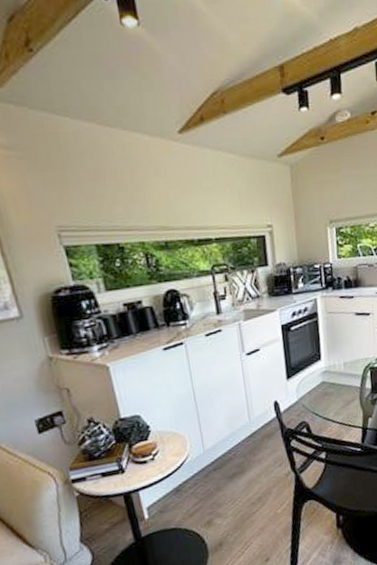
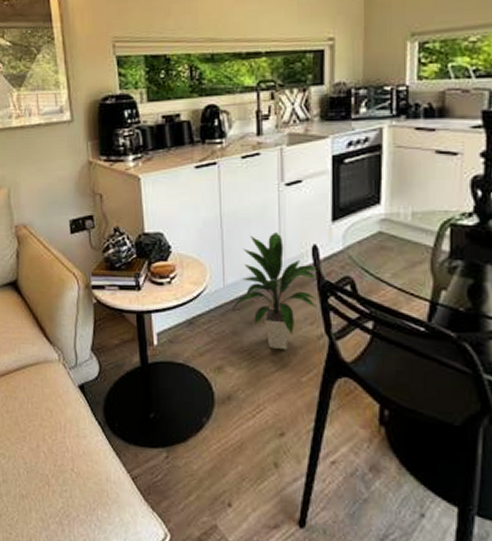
indoor plant: none [214,396,283,494] -> present [232,232,318,351]

